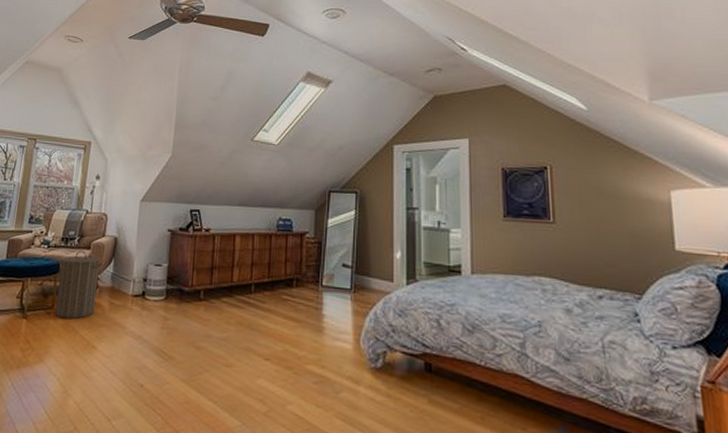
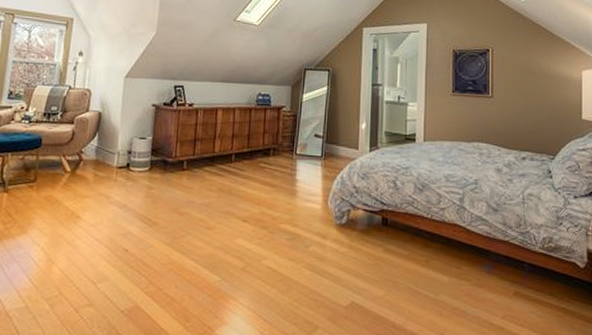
laundry hamper: present [55,250,103,319] -> none [37,125,87,192]

